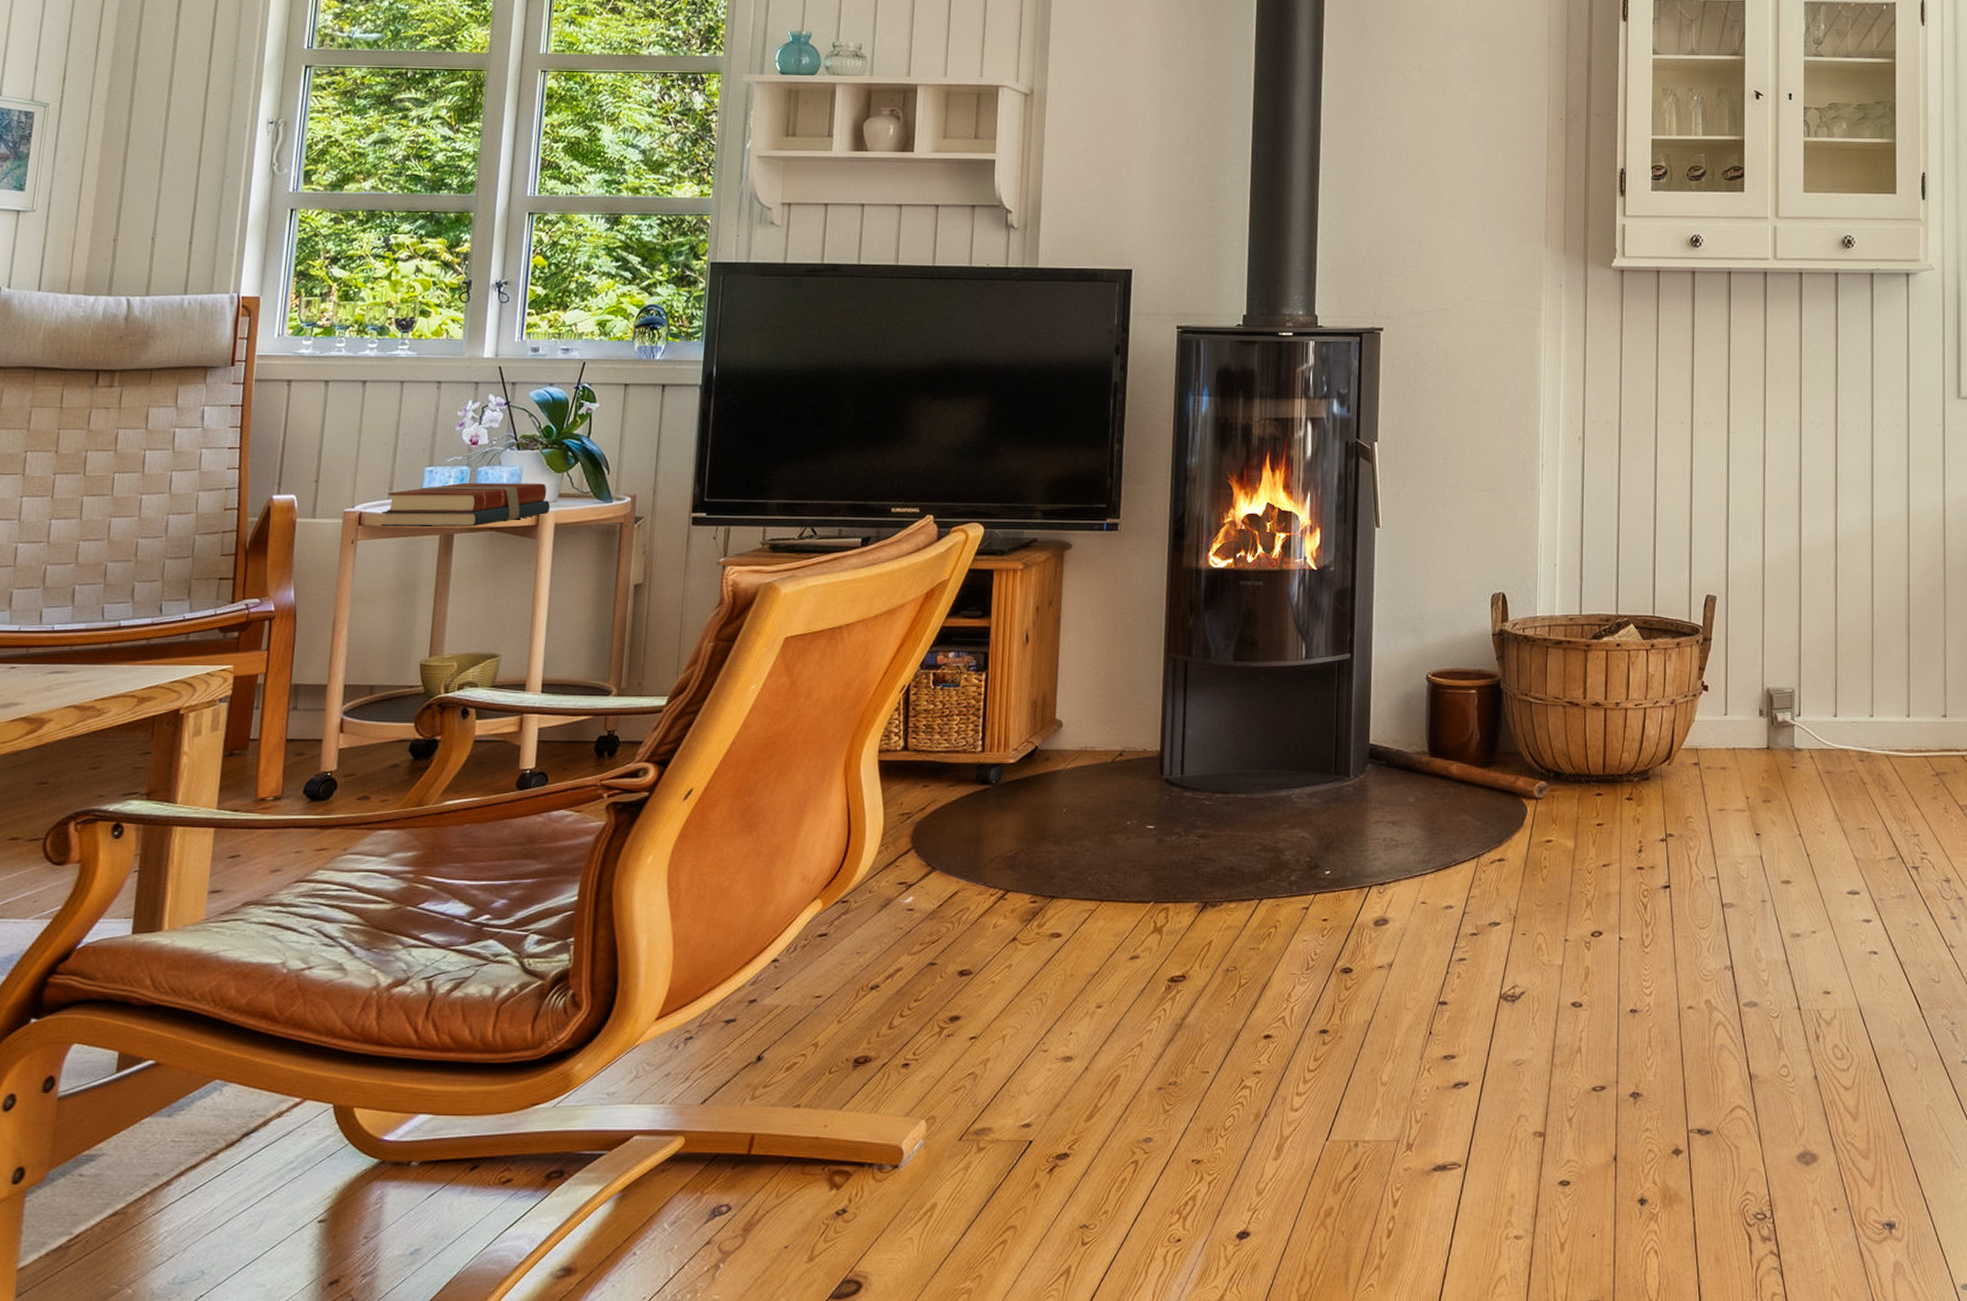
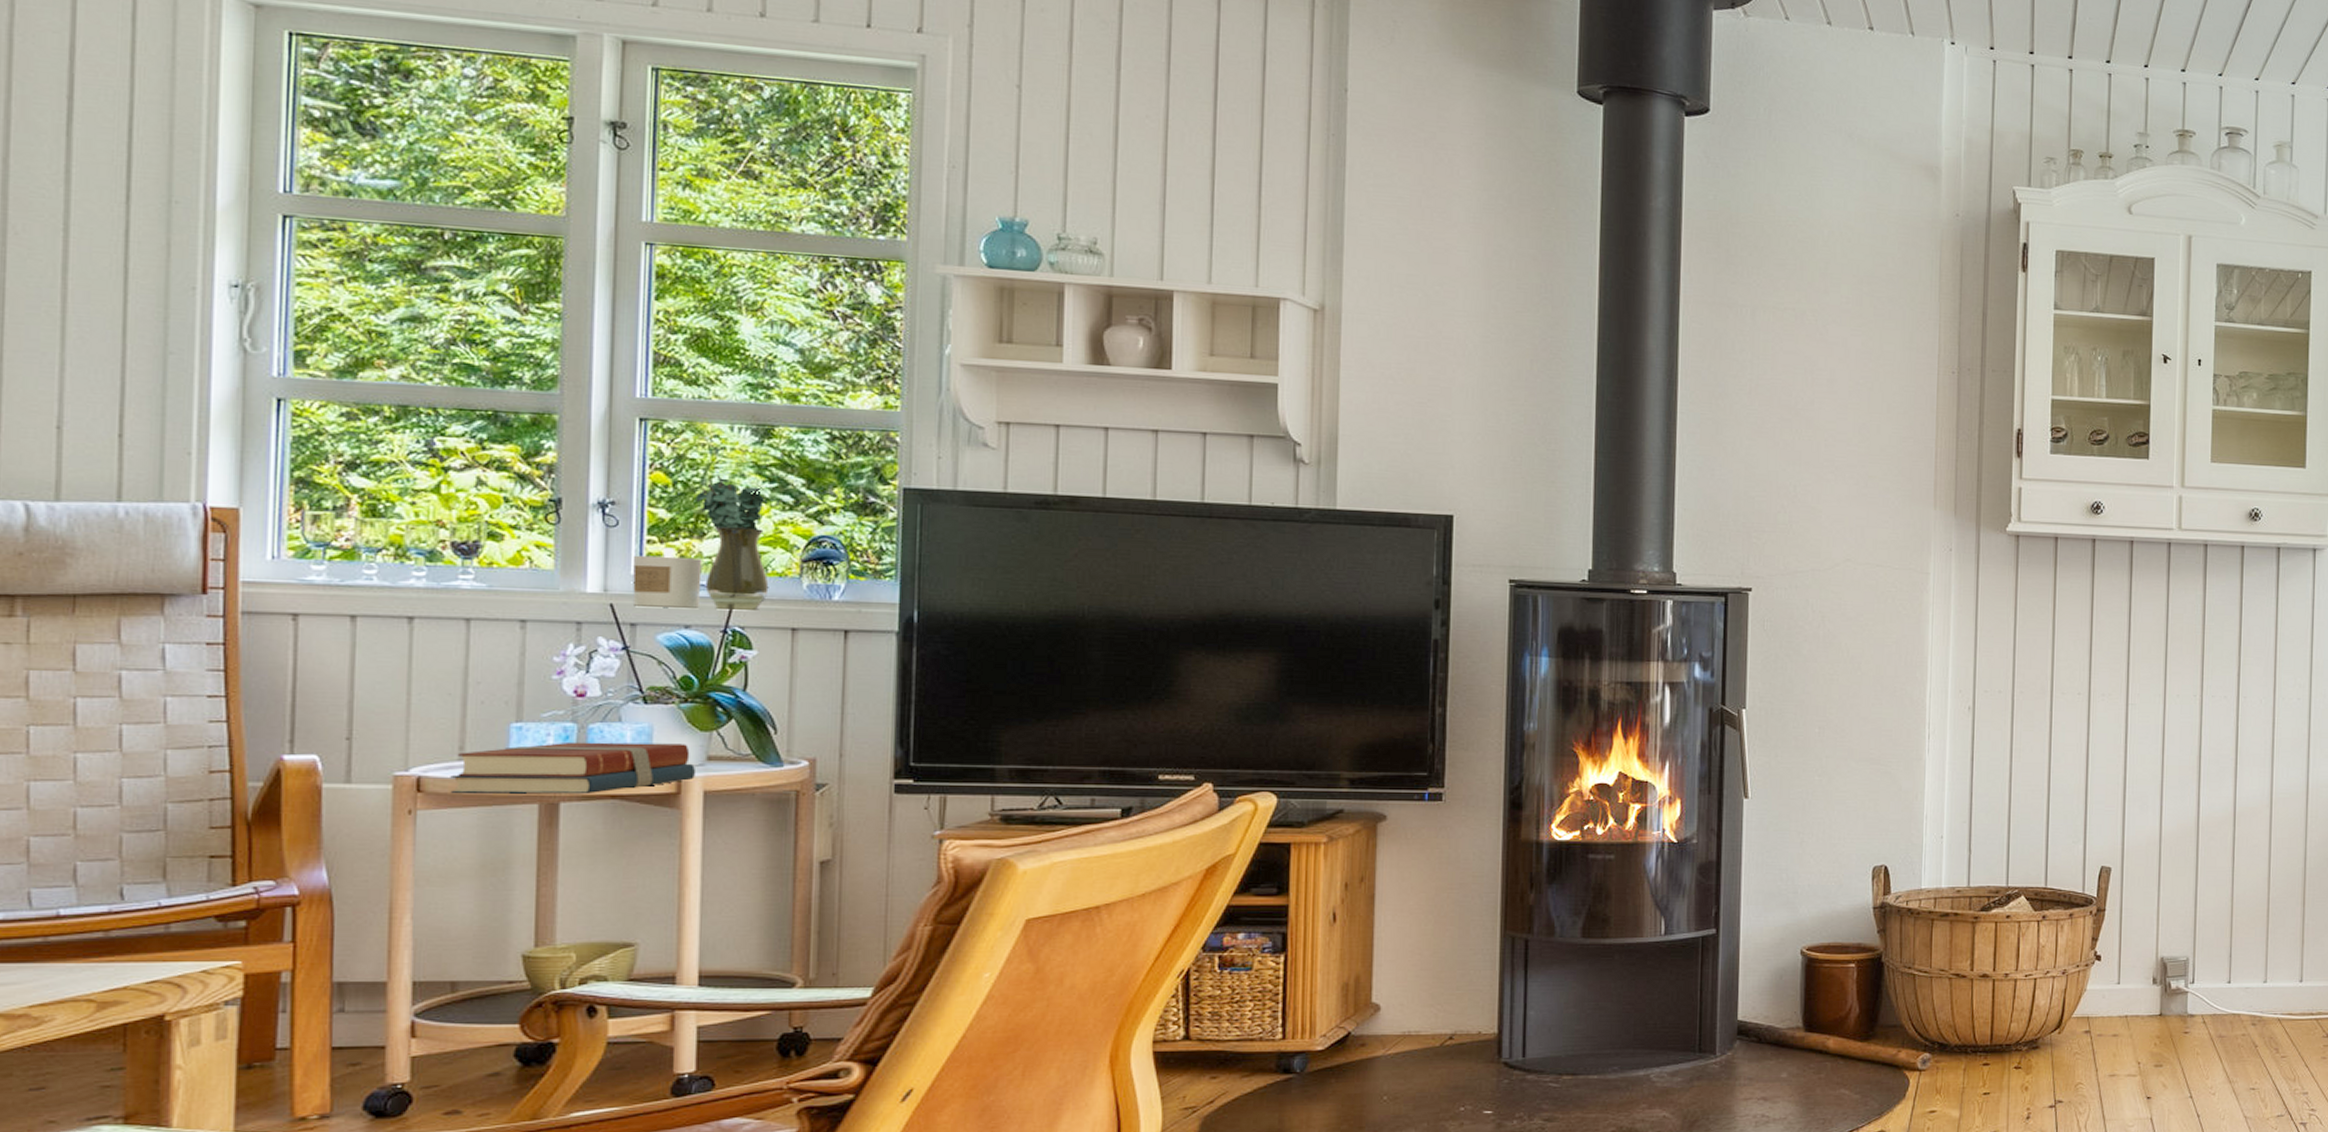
candle: none [515,318,565,370] -> present [633,547,702,609]
vase: none [563,257,613,370] -> present [695,475,769,611]

